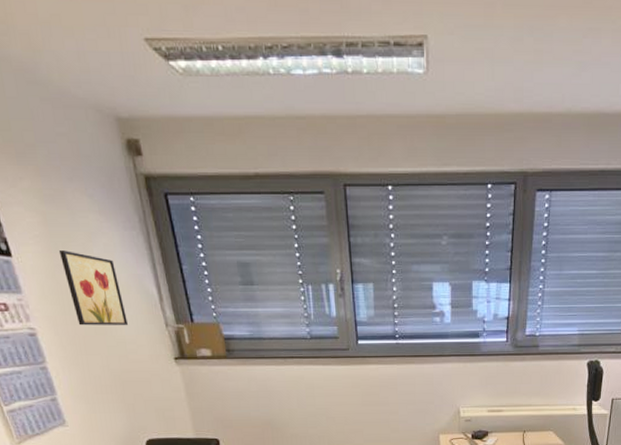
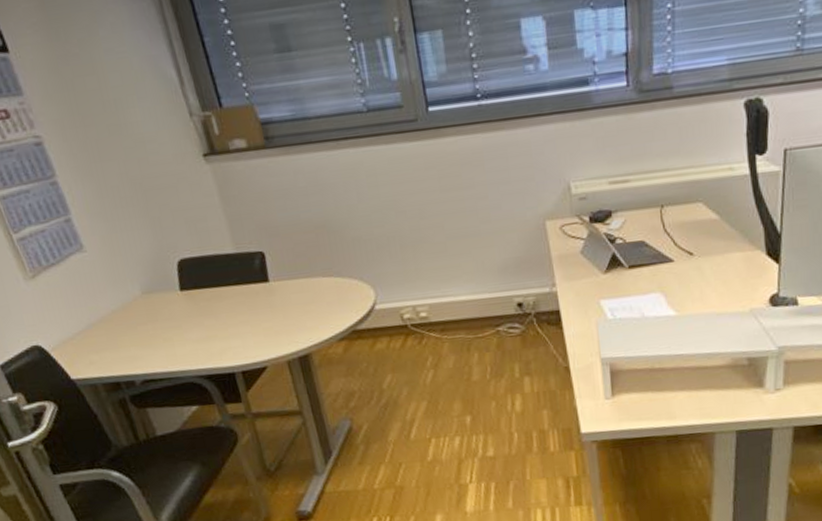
wall art: present [58,251,128,326] -> none [60,36,145,127]

